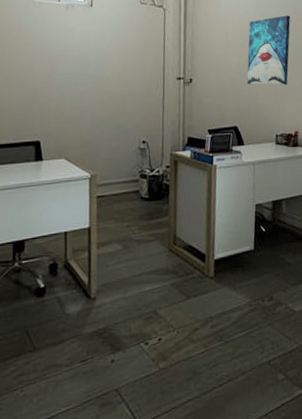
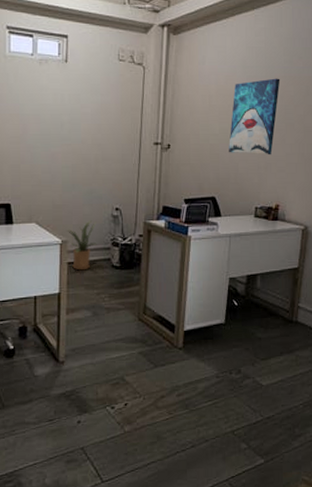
house plant: none [95,154,126,204] -> present [66,220,97,271]

